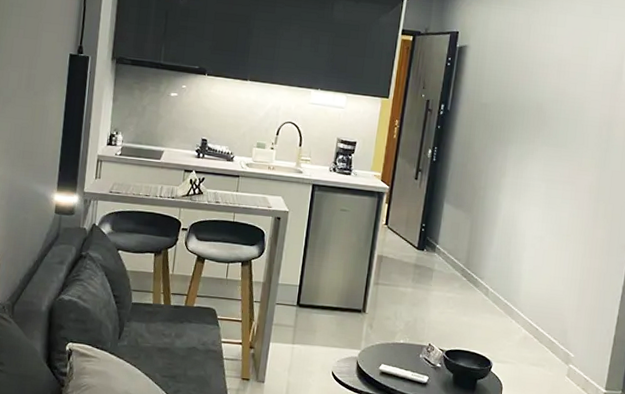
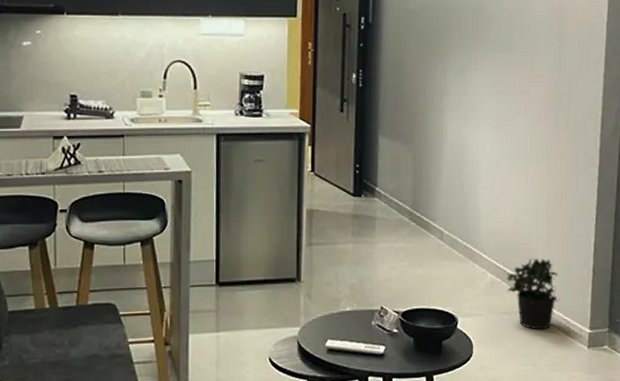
potted plant: none [537,322,583,384] -> present [507,259,560,330]

